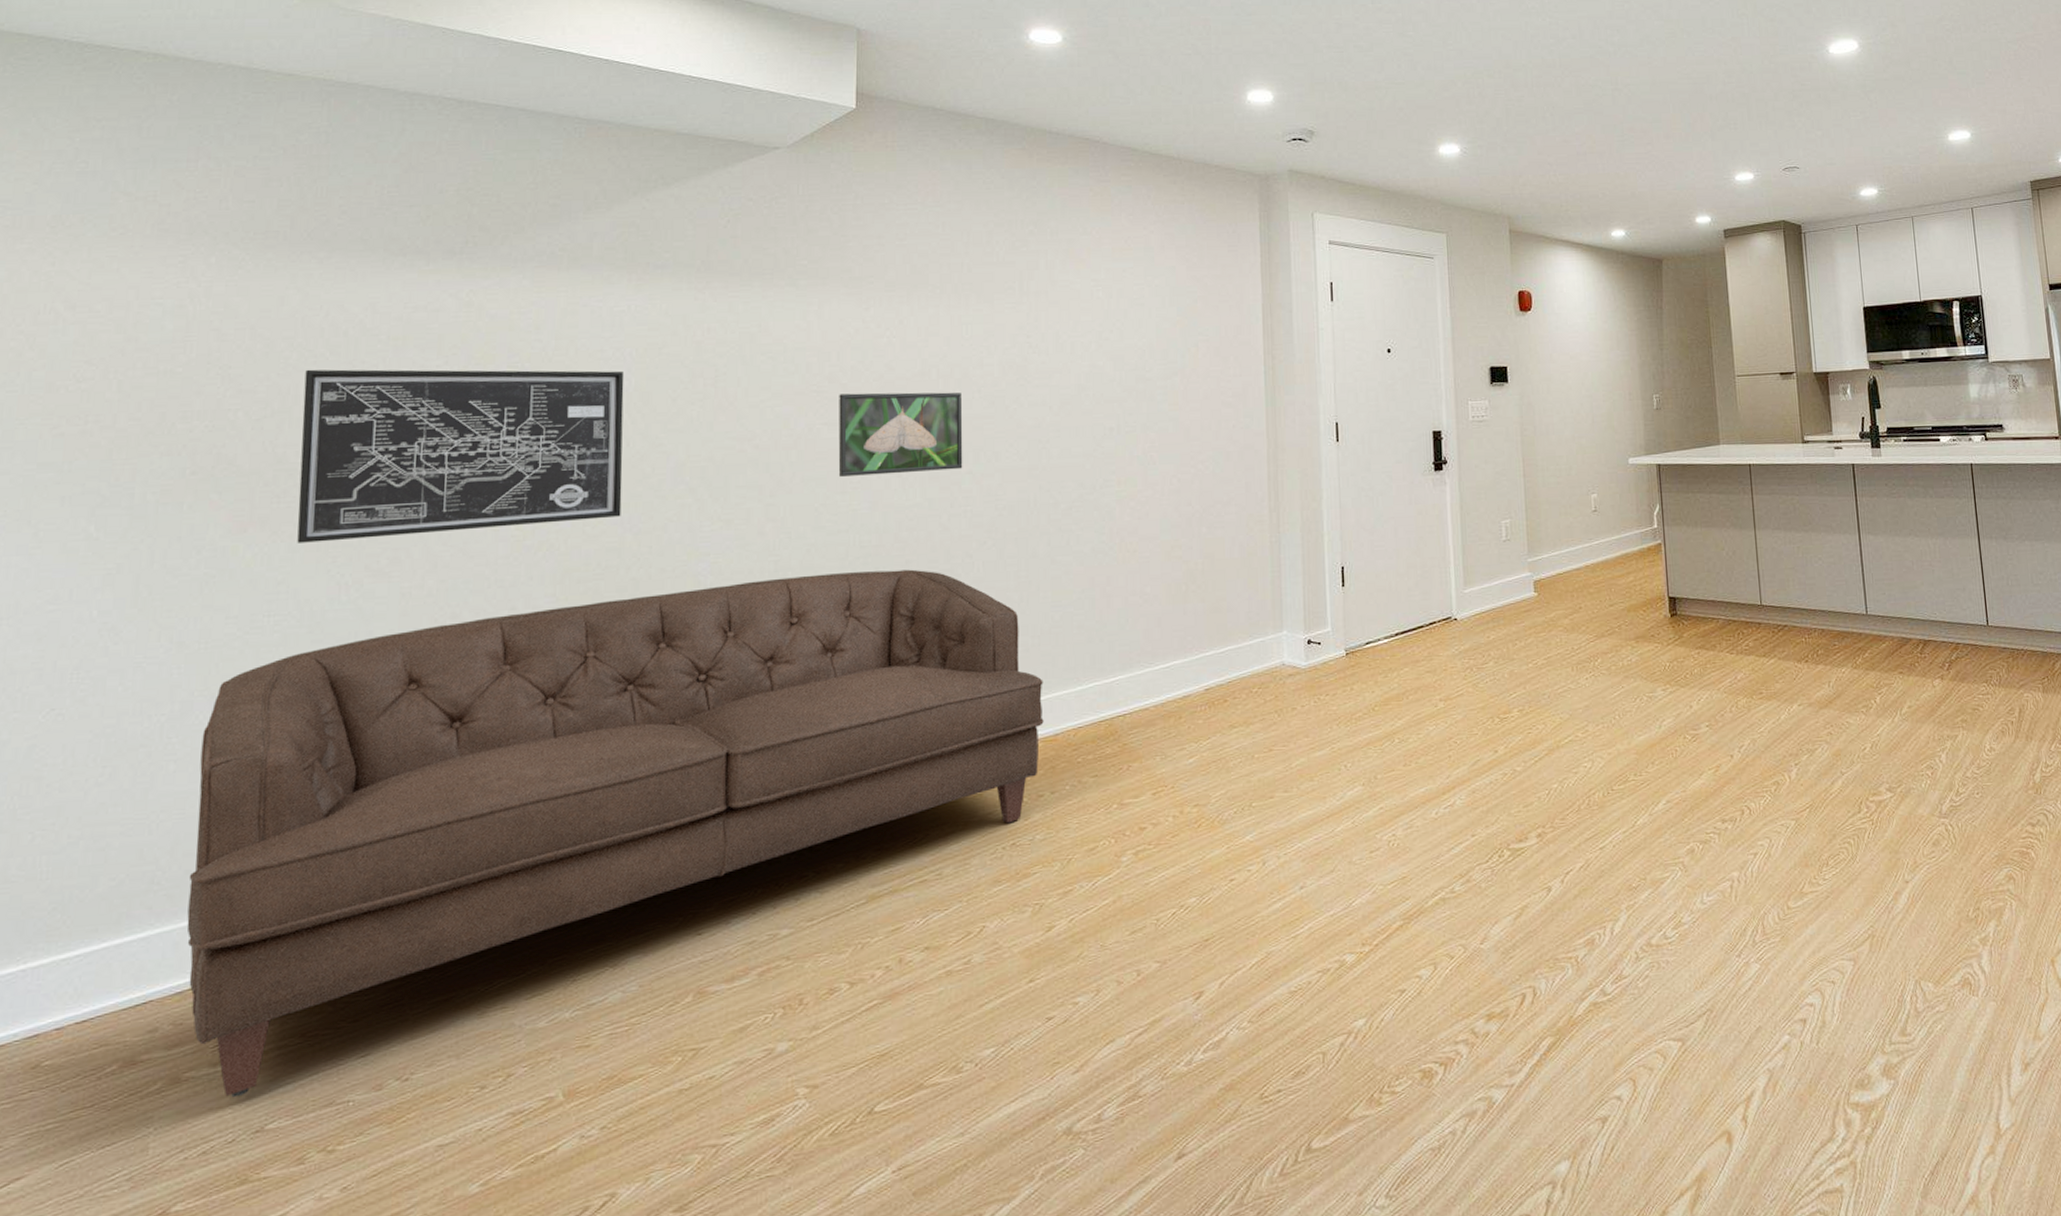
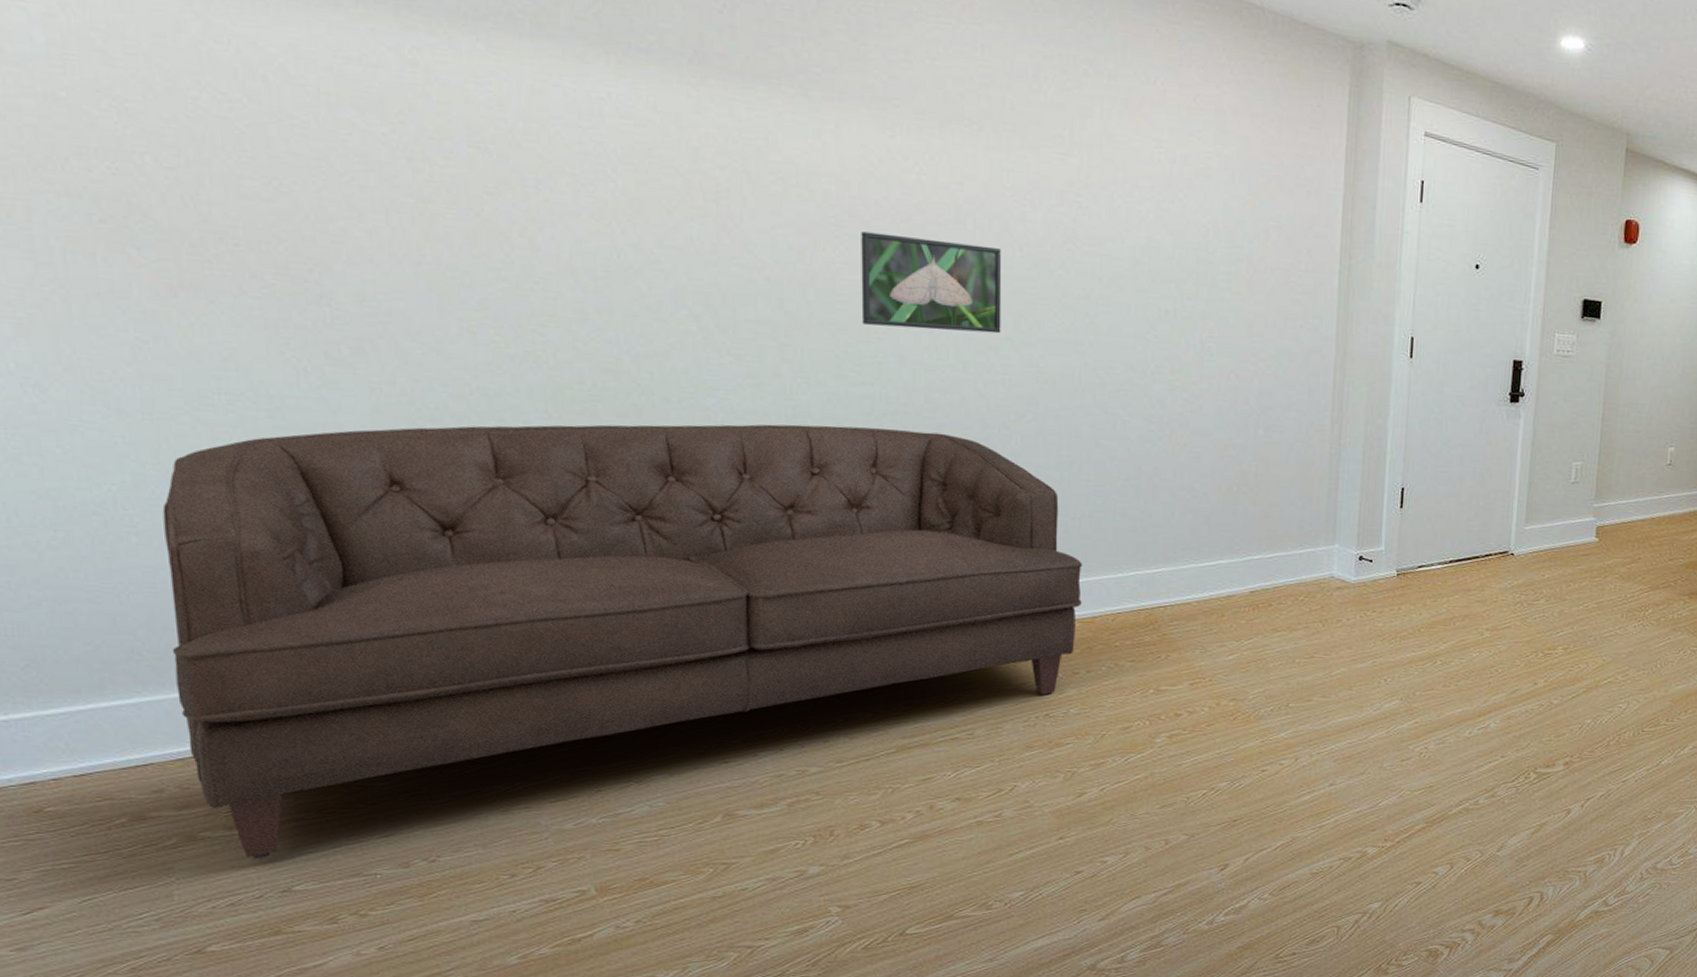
wall art: present [297,369,625,543] -> none [221,115,616,336]

